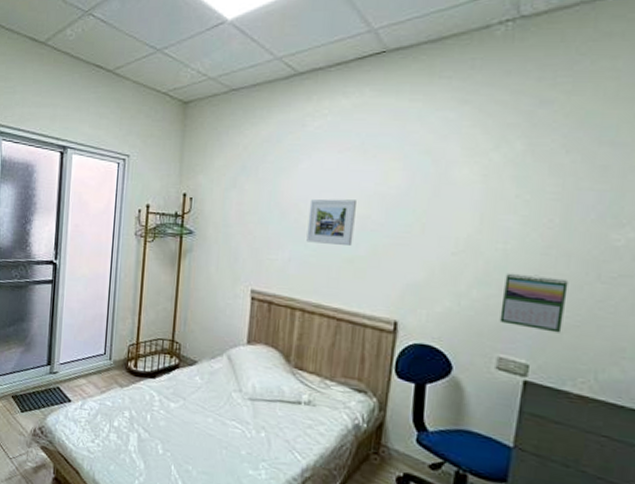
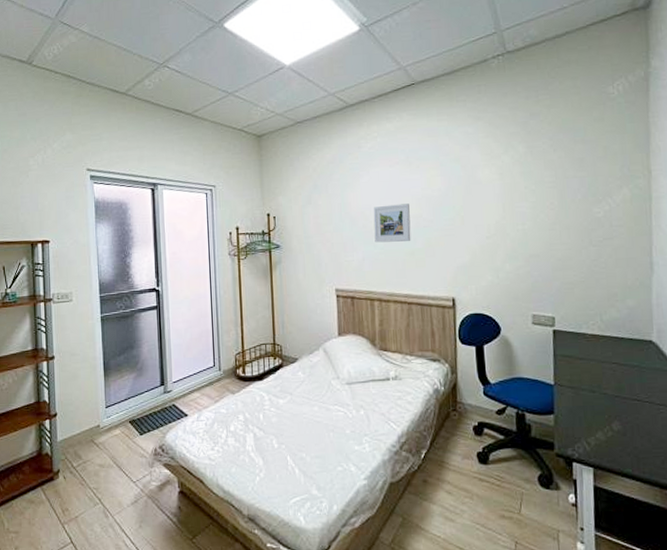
calendar: present [499,273,569,333] -> none [527,246,573,289]

